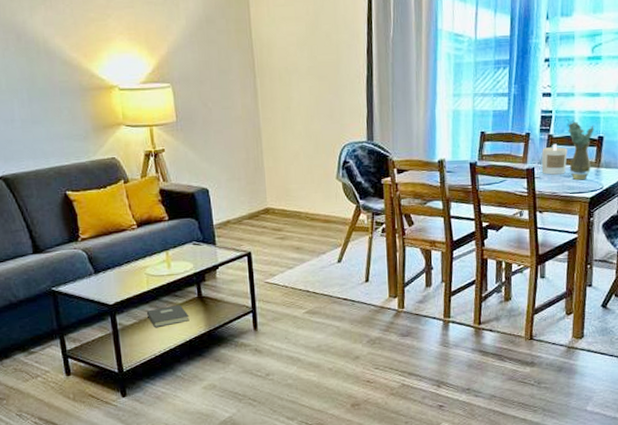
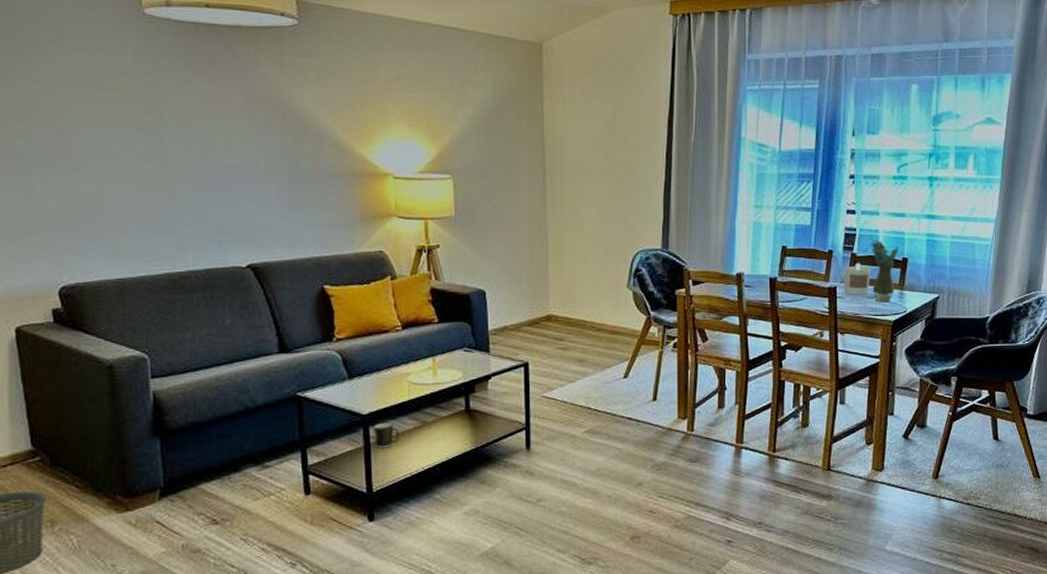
mug: none [119,310,142,334] -> present [373,422,399,449]
book: present [146,305,190,328] -> none [405,418,454,443]

